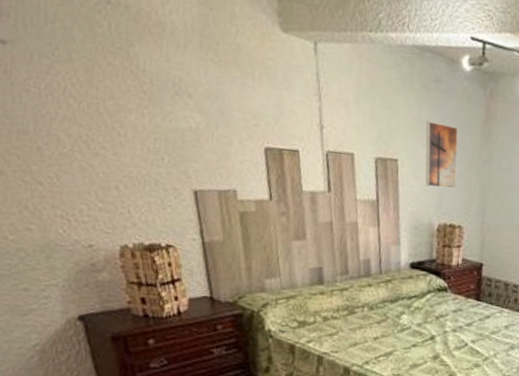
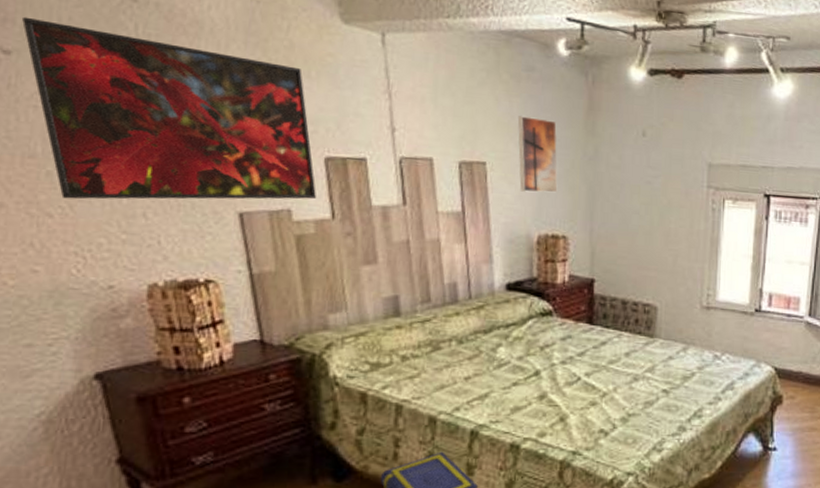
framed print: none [15,12,257,183] -> present [22,17,316,200]

